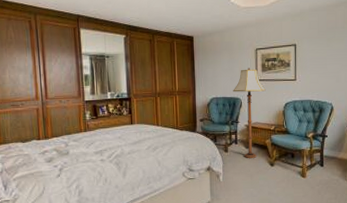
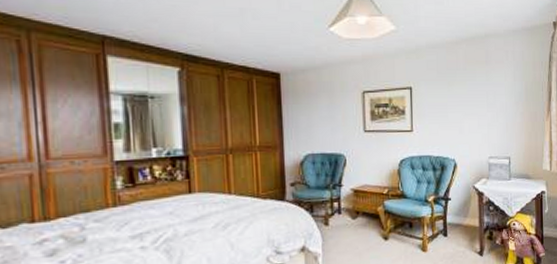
floor lamp: present [233,68,266,158] -> none [334,115,376,232]

